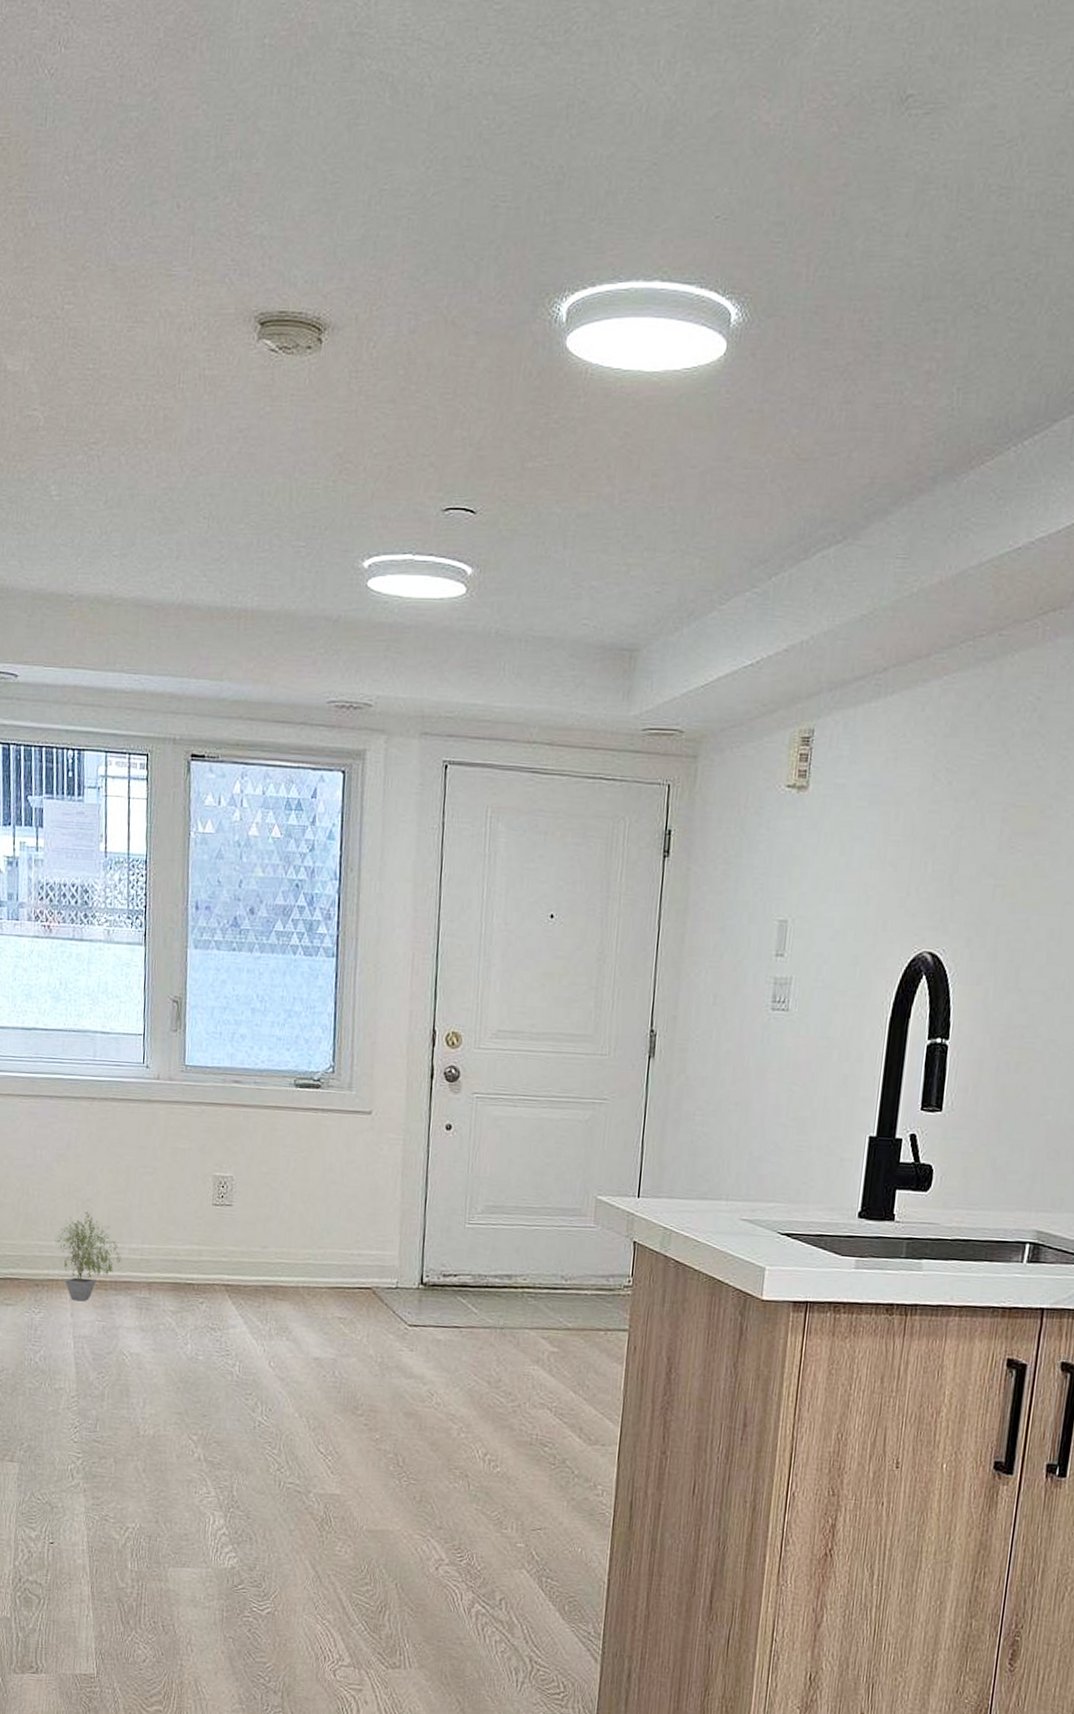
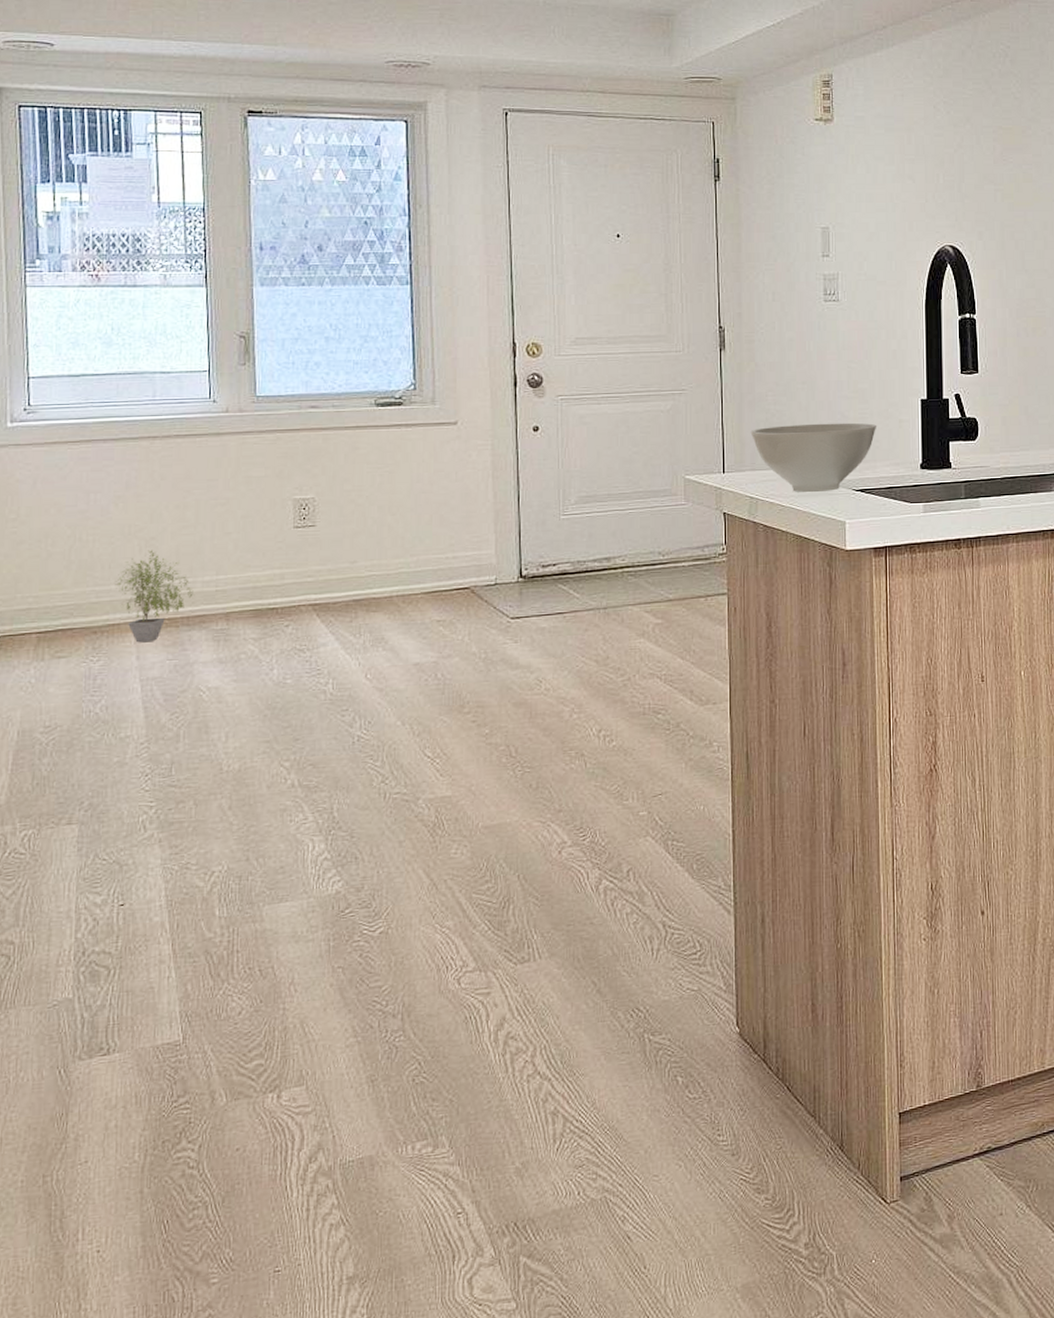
bowl: none [672,1150,815,1232] -> present [750,422,877,493]

